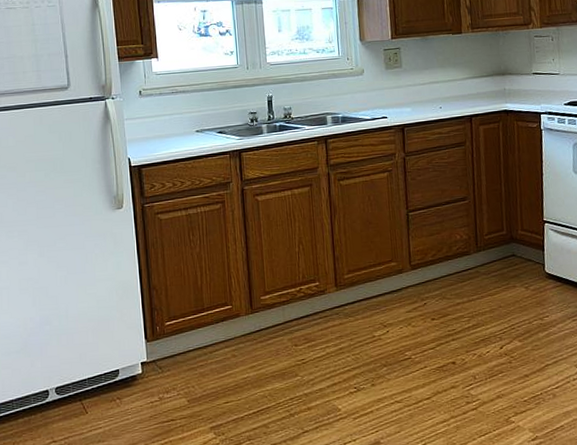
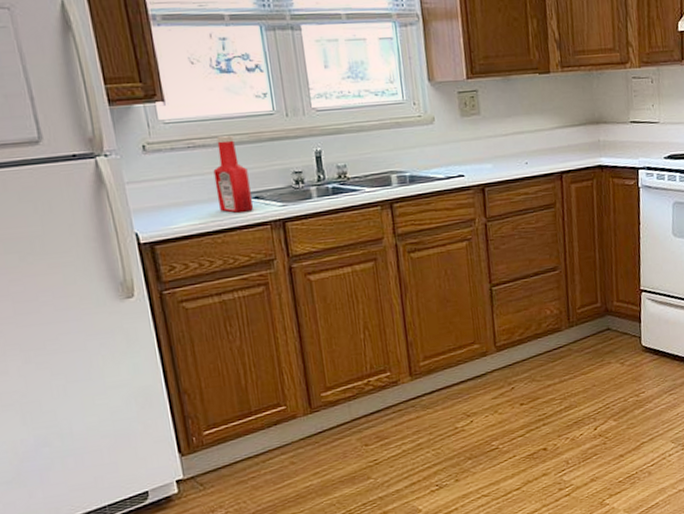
ketchup bottle: none [189,84,218,144] -> present [213,136,254,213]

